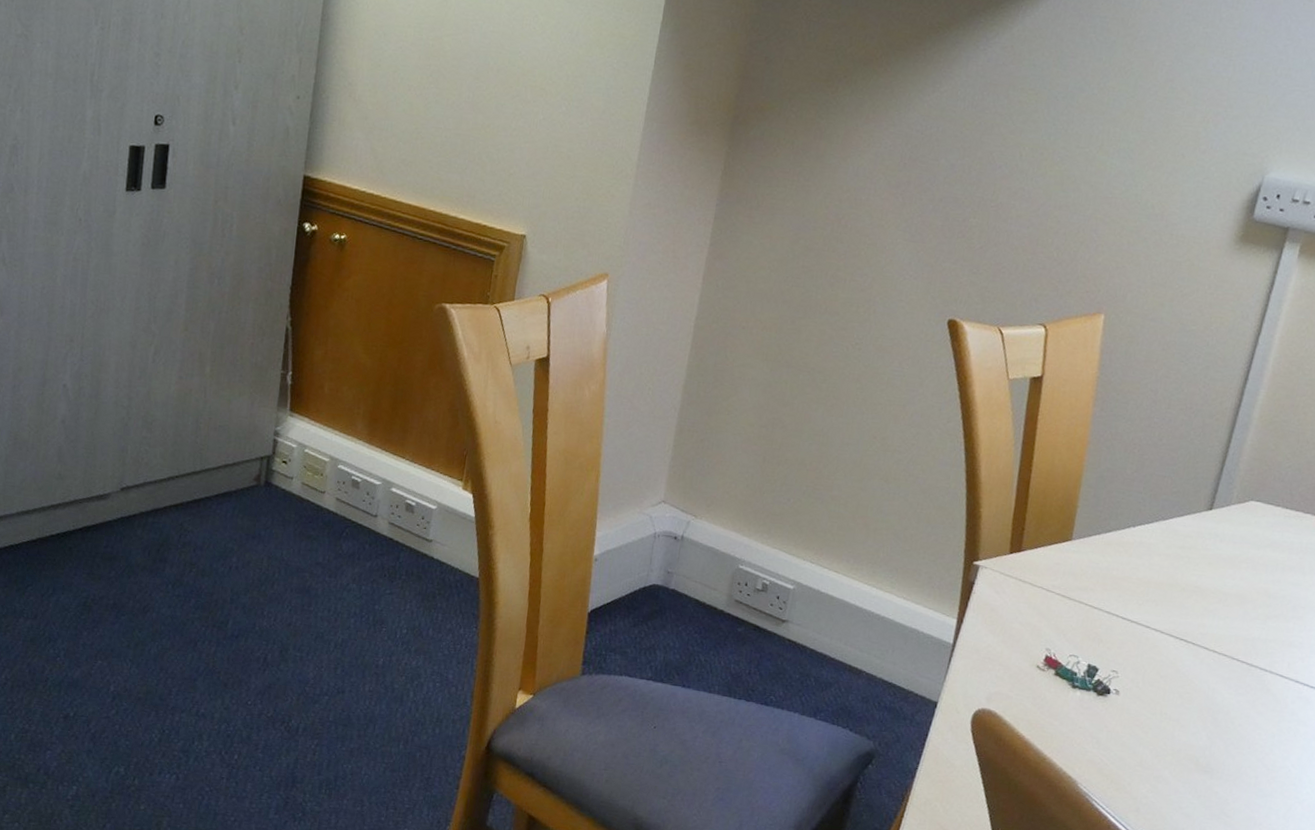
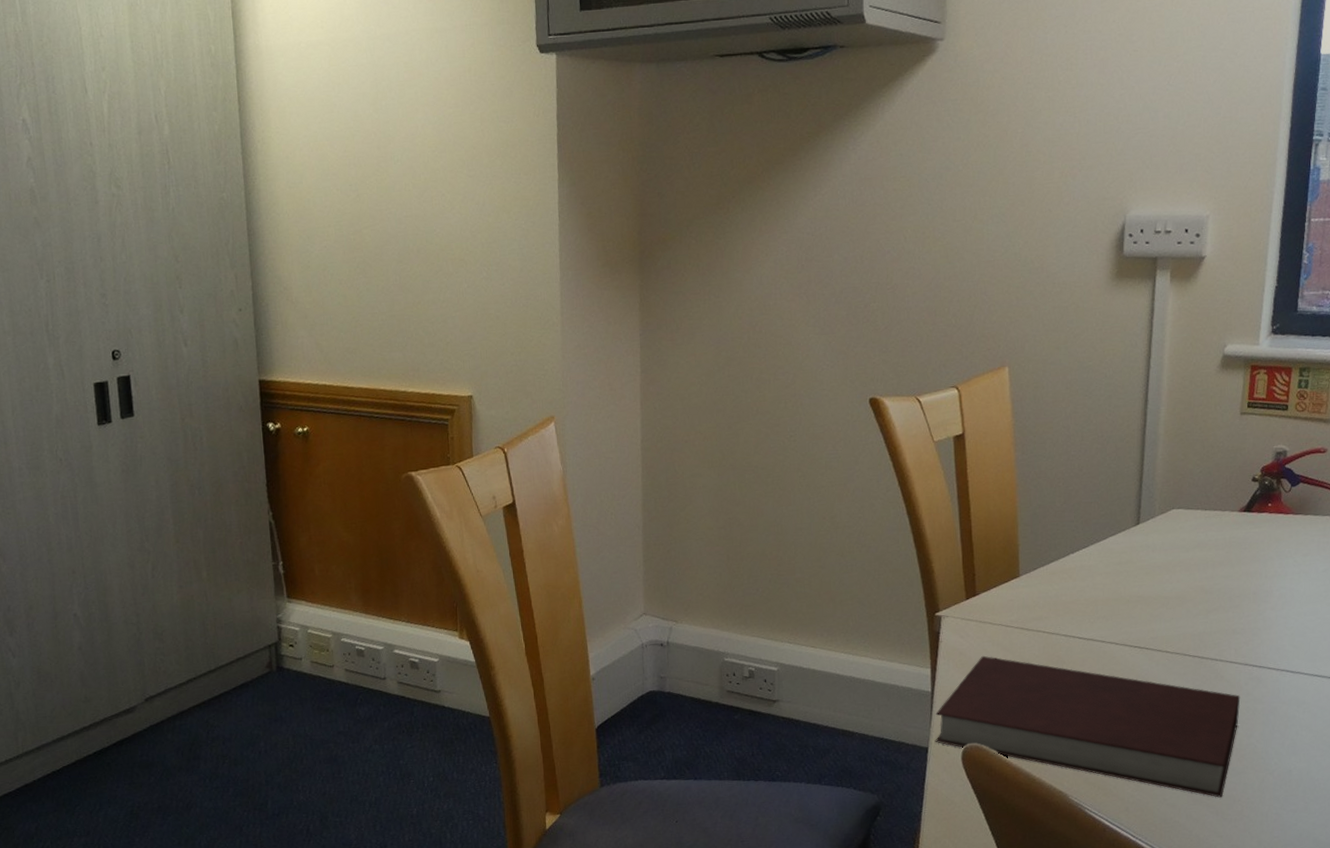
notebook: none [946,616,1284,818] -> present [935,655,1241,798]

